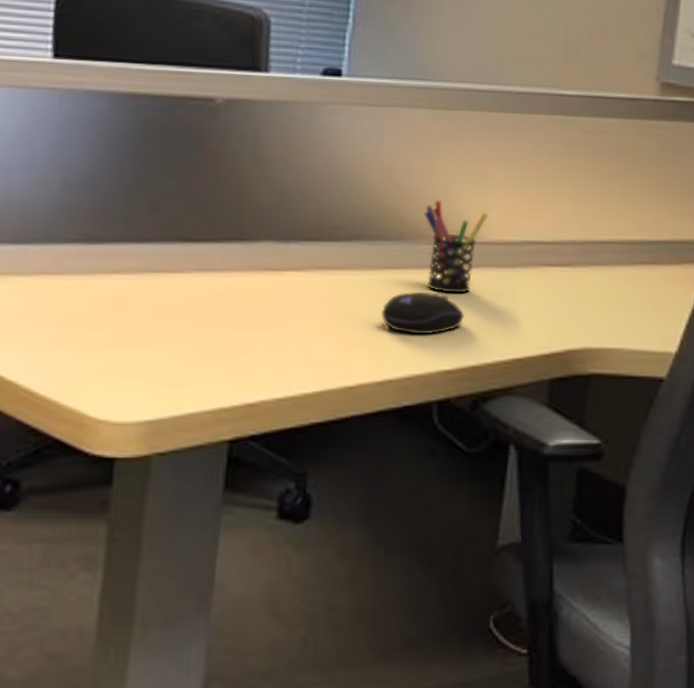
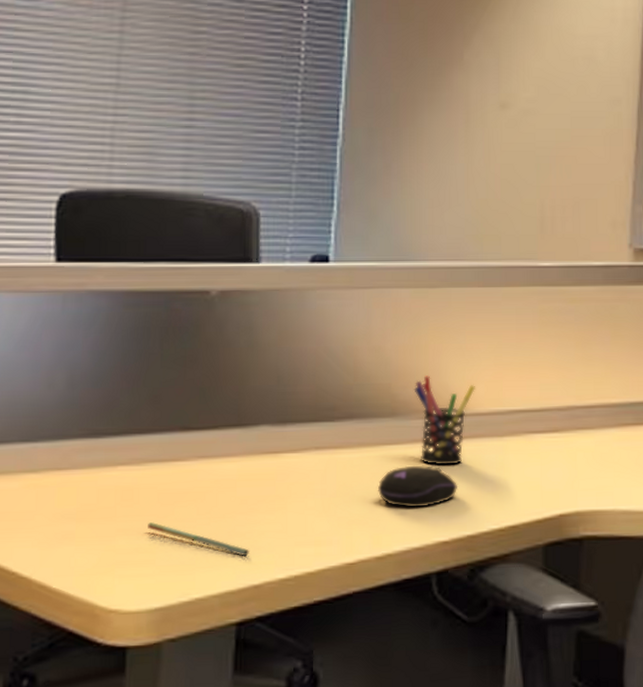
pen: none [141,334,245,374] -> present [148,522,249,557]

